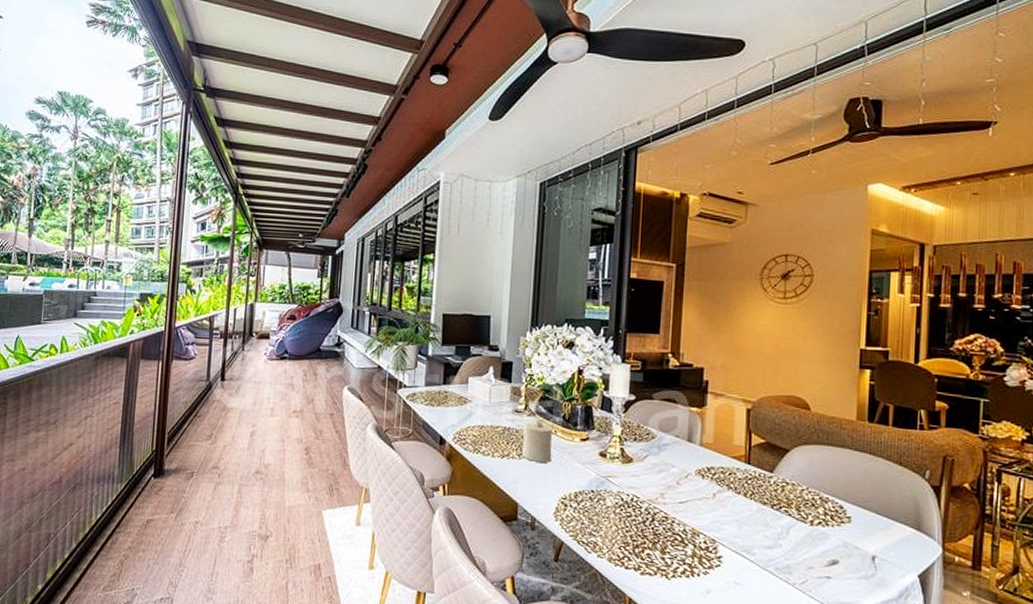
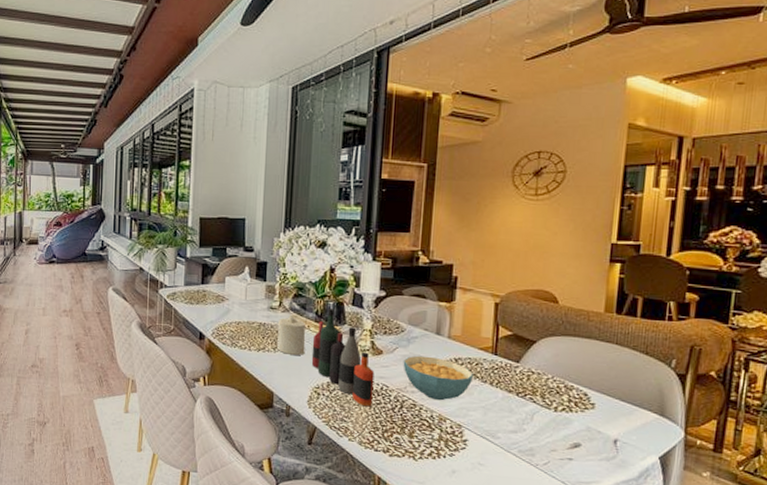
bottle collection: none [558,413,625,520] -> present [311,309,375,407]
cereal bowl: none [654,464,728,514] -> present [403,355,474,401]

